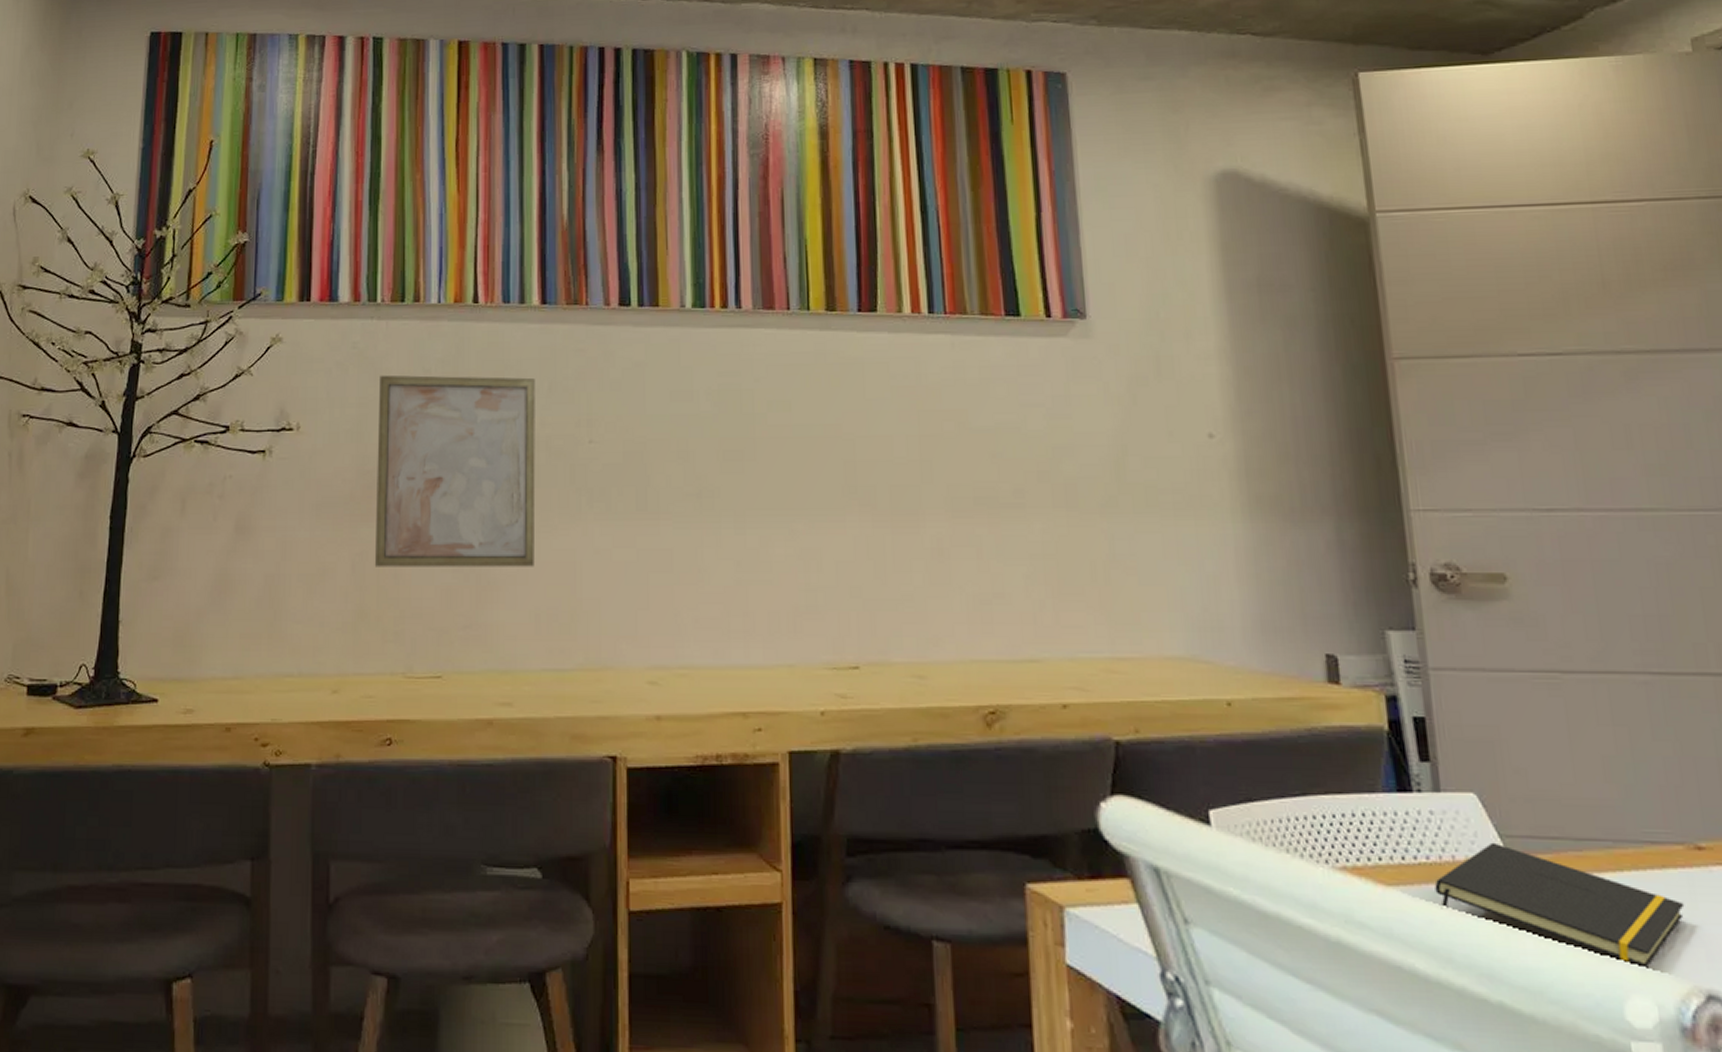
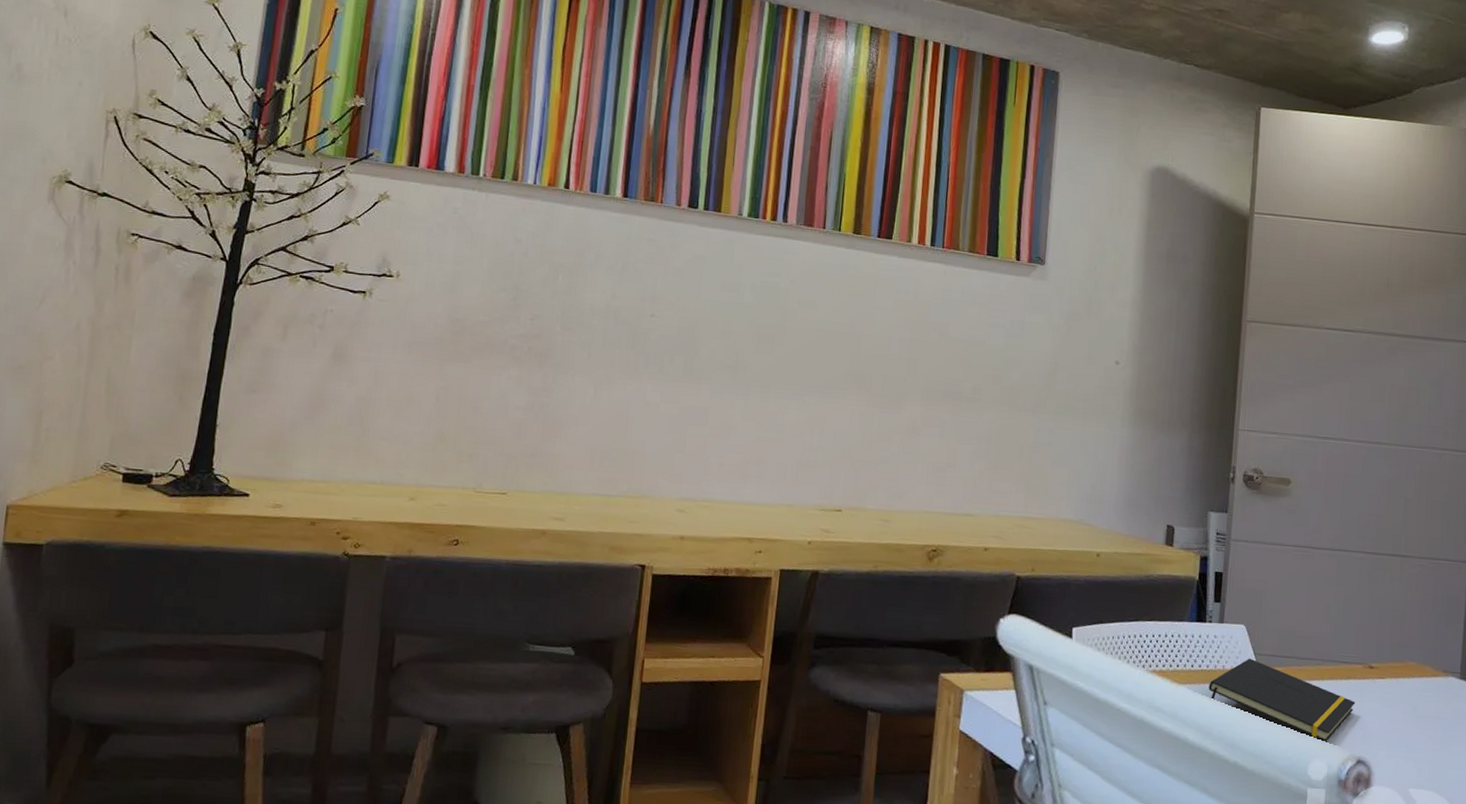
wall art: present [374,375,536,567] -> none [456,239,611,412]

